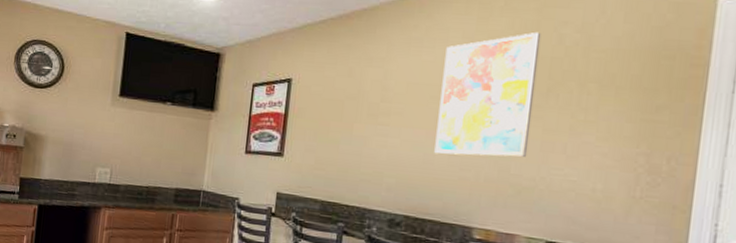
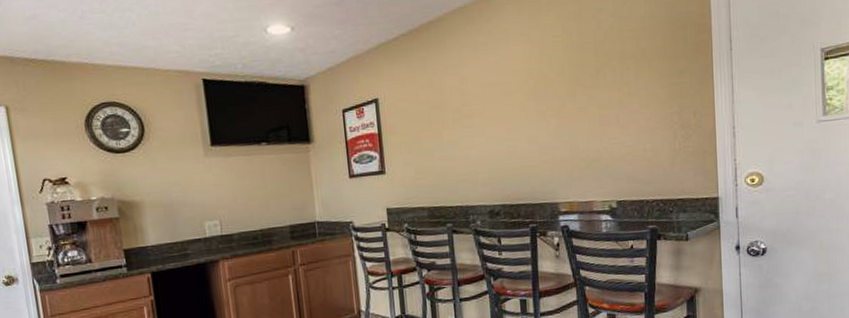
wall art: present [434,31,542,158] -> none [508,21,590,145]

